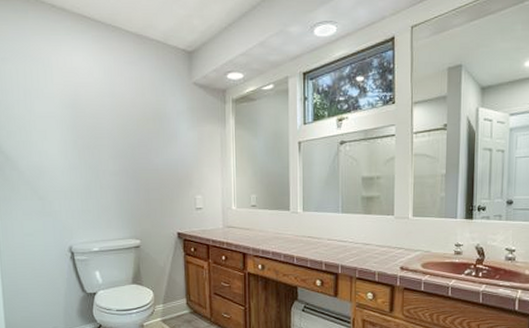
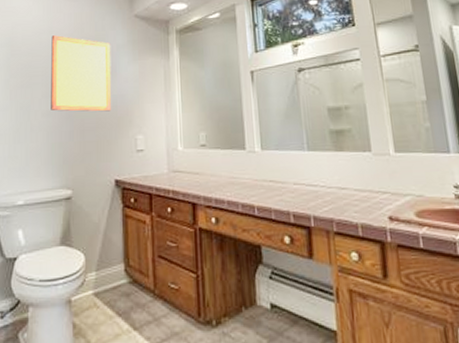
wall art: none [114,99,174,174] -> present [51,35,112,112]

